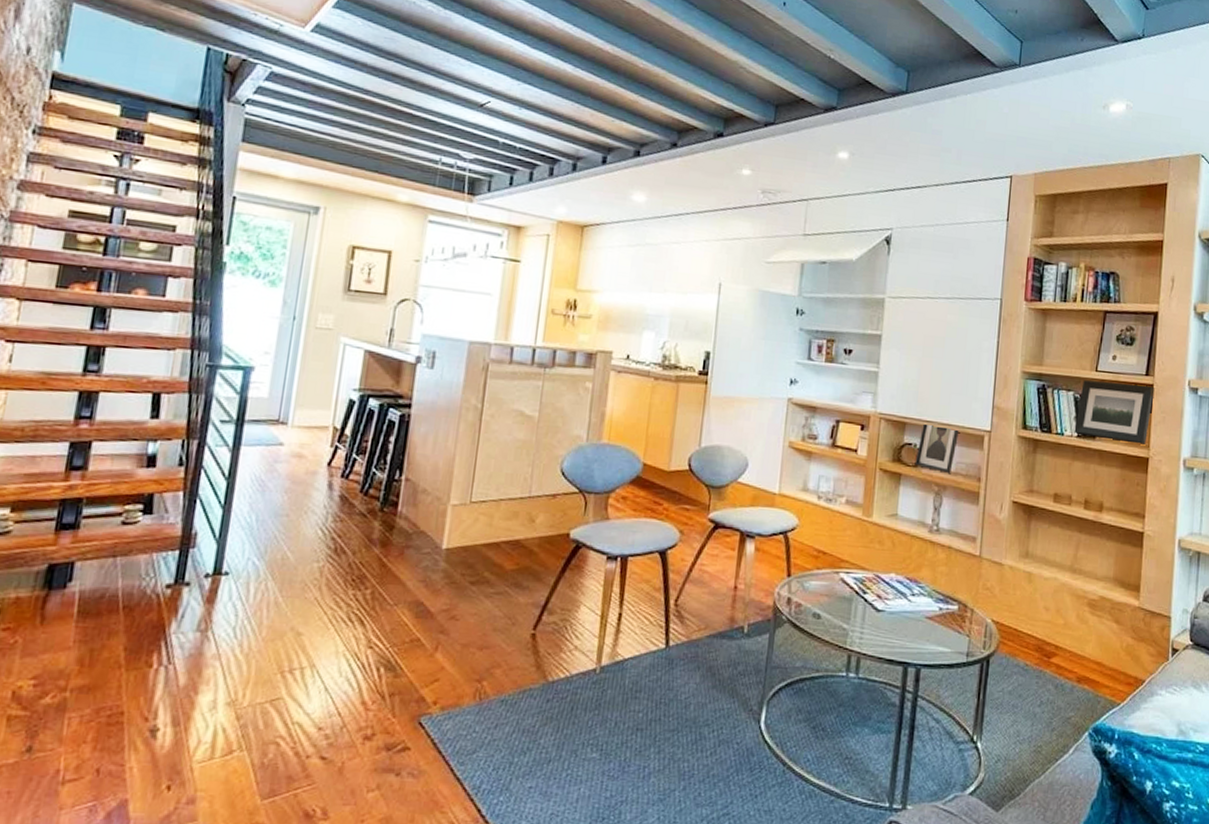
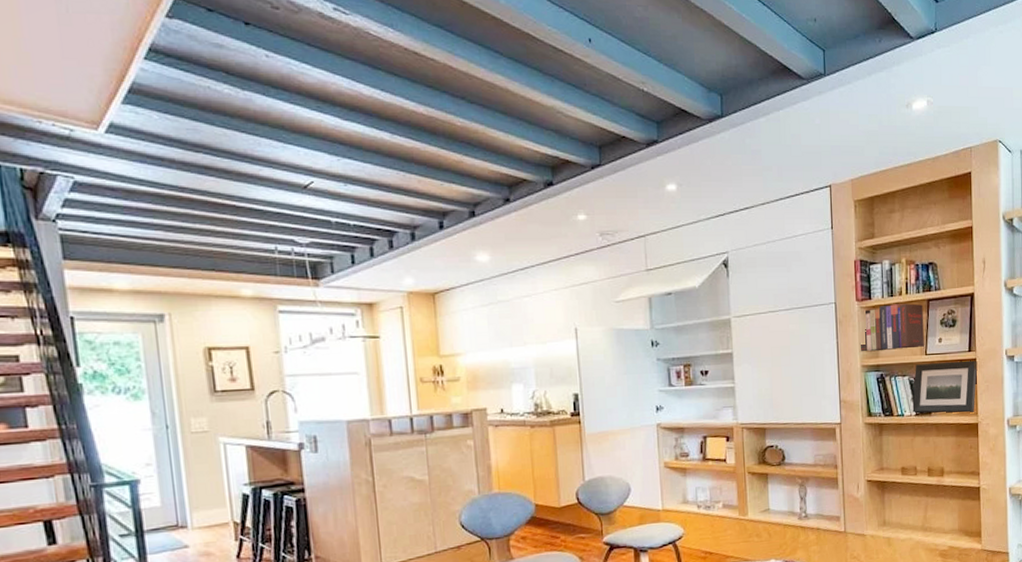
picture frame: present [915,424,959,473] -> none [778,427,813,466]
books: none [1022,310,1099,363] -> present [860,303,924,352]

